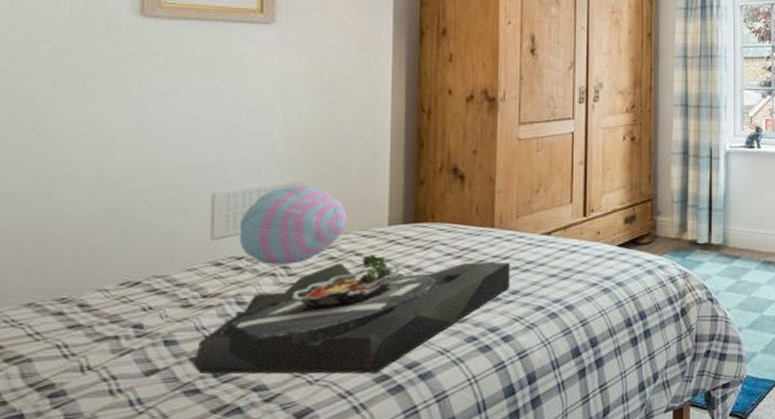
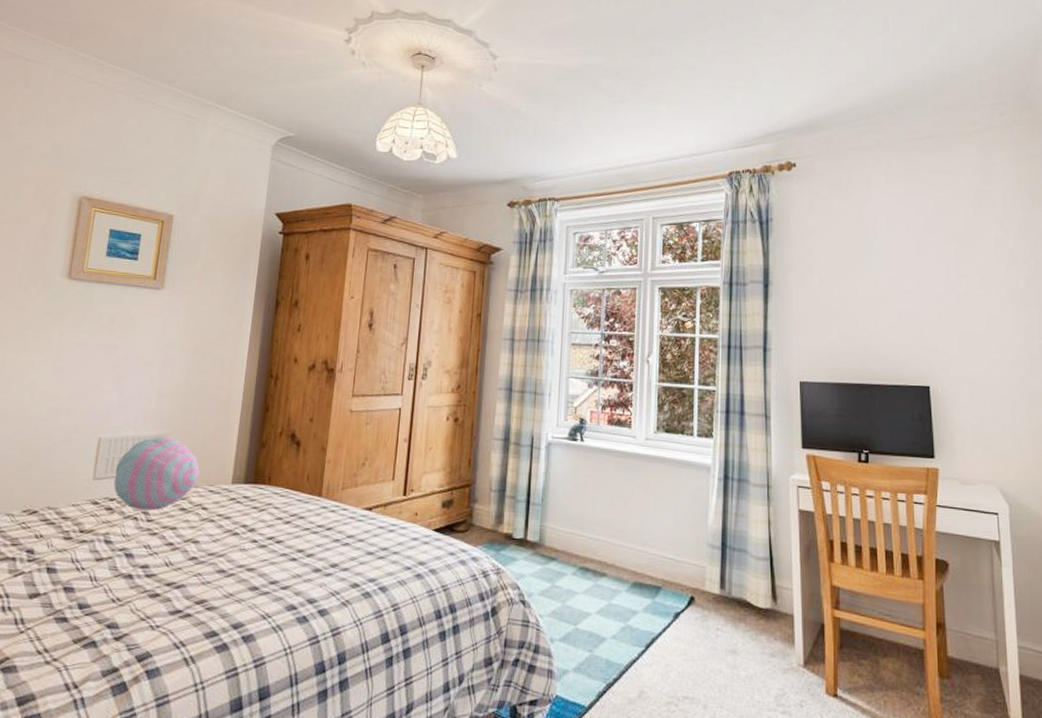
serving tray: present [193,254,510,374] -> none [65,509,332,628]

